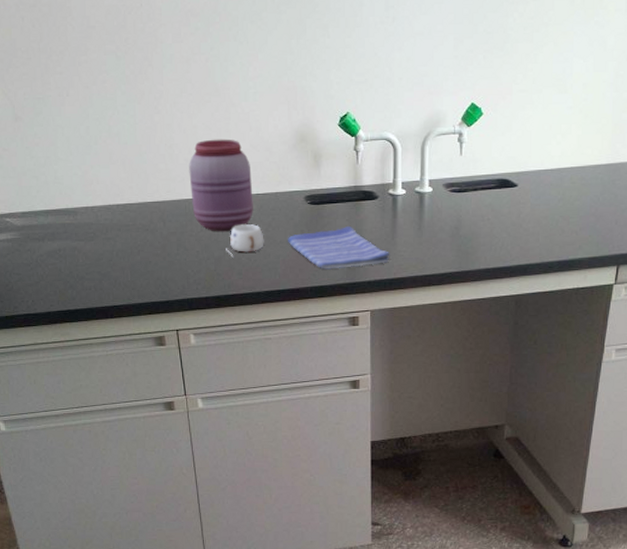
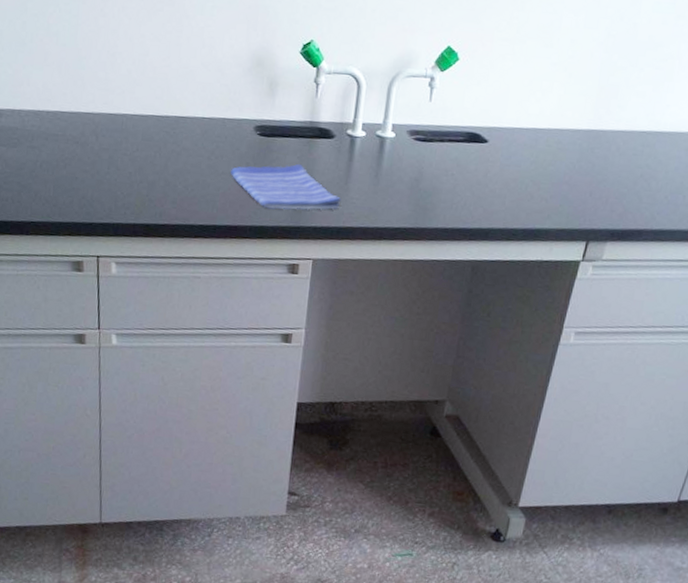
jar: present [189,139,253,232] -> none [130,51,199,155]
mug: present [226,224,264,257] -> none [161,148,205,184]

